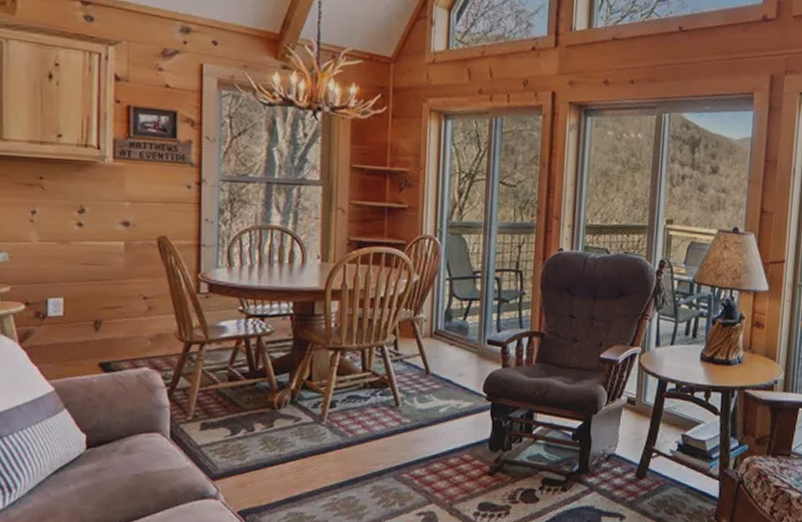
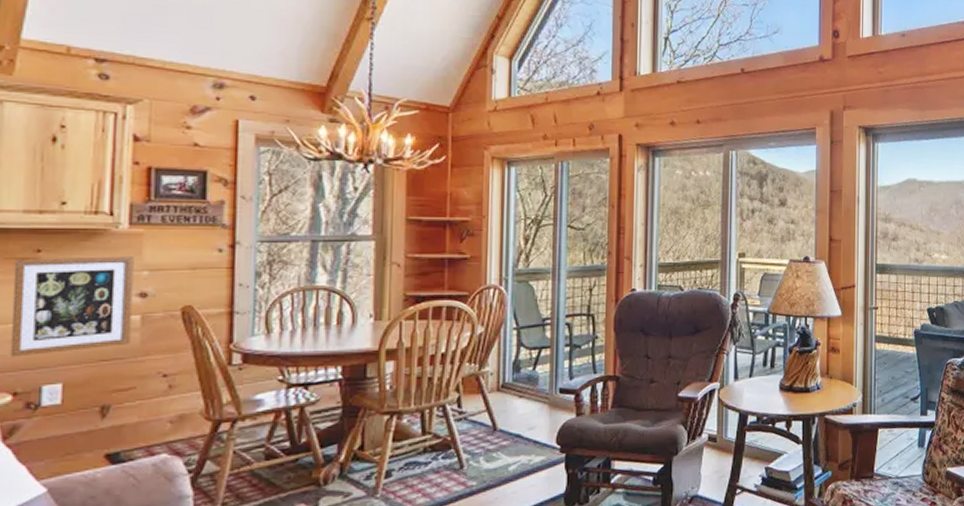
wall art: none [22,184,118,272] -> present [9,256,134,358]

